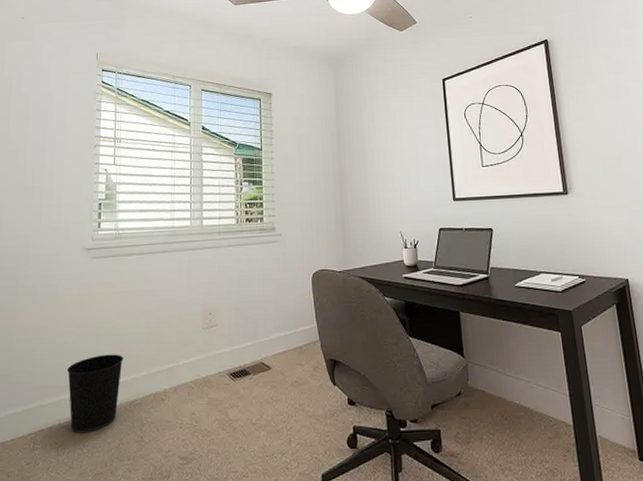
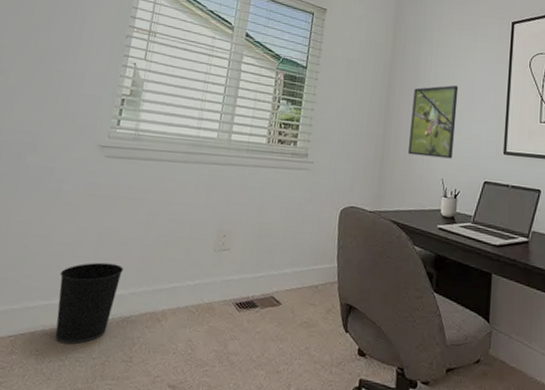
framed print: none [363,144,407,214] -> present [407,85,459,159]

